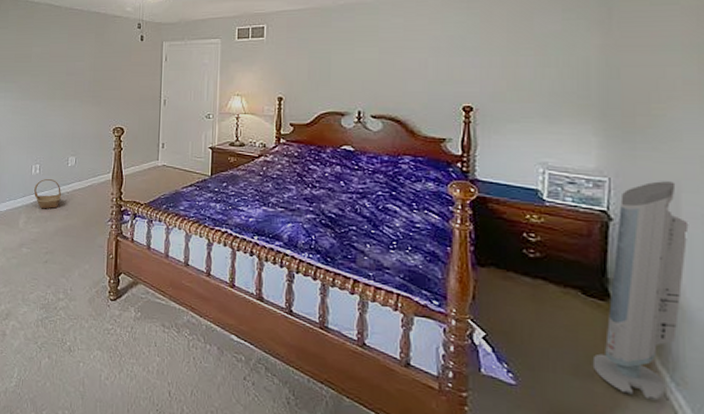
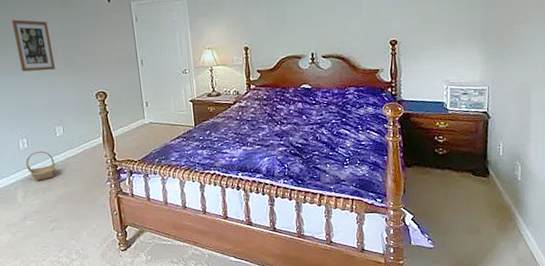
wall art: none [48,51,81,101] -> present [11,19,55,72]
air purifier: present [592,181,689,401] -> none [479,84,535,239]

